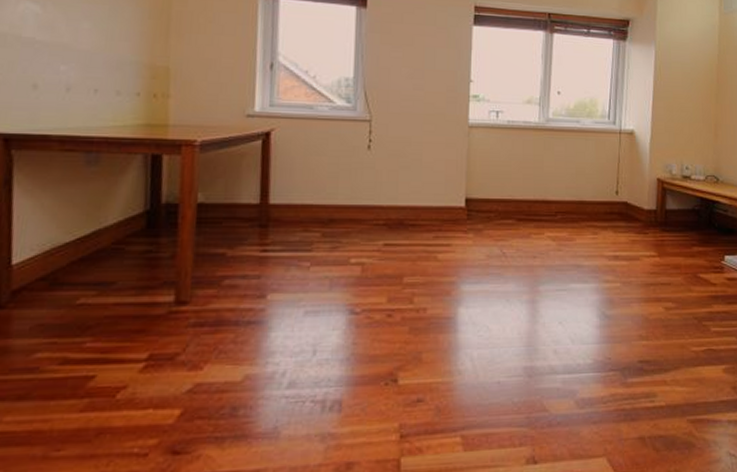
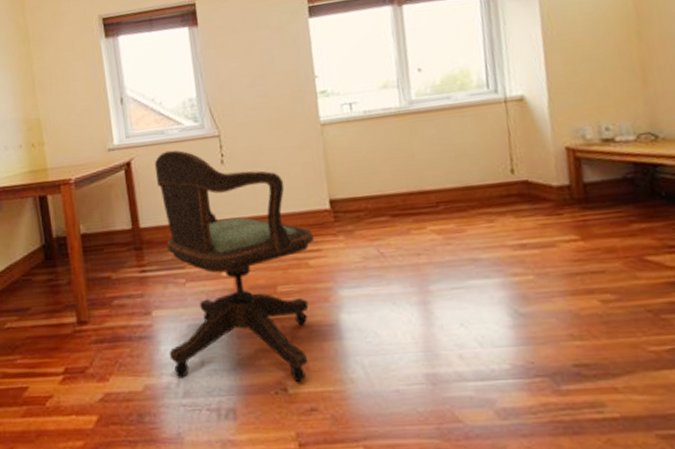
office chair: none [278,127,445,374] -> present [154,150,314,383]

